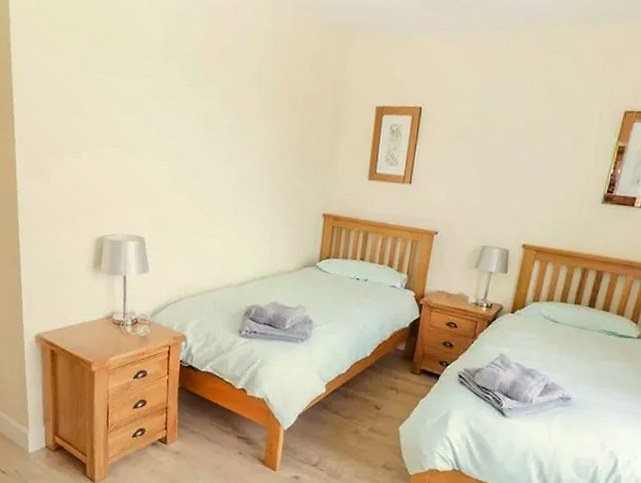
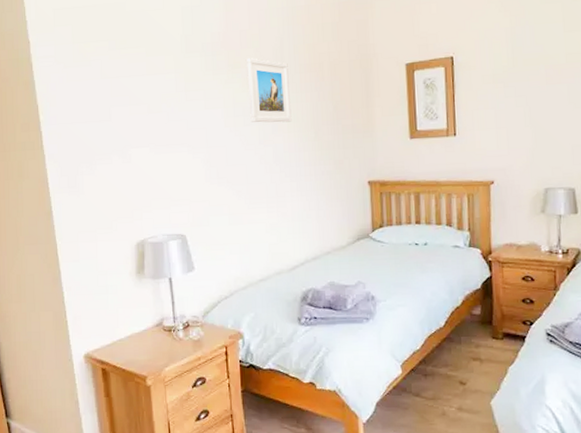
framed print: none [220,75,264,145] -> present [246,58,292,123]

